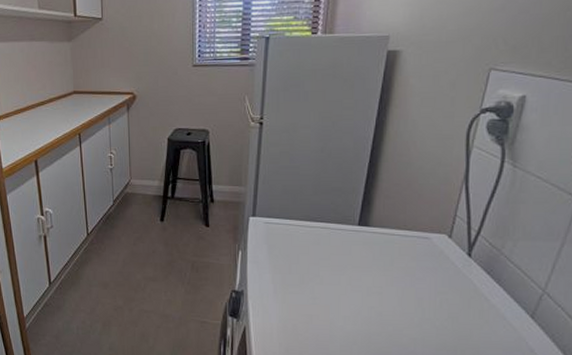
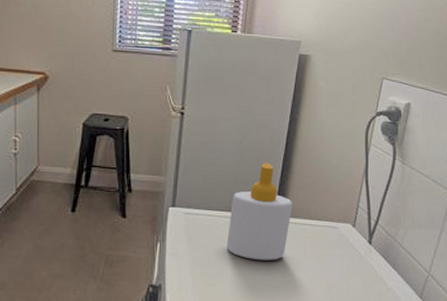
soap bottle: none [307,170,379,271] -> present [226,162,293,260]

